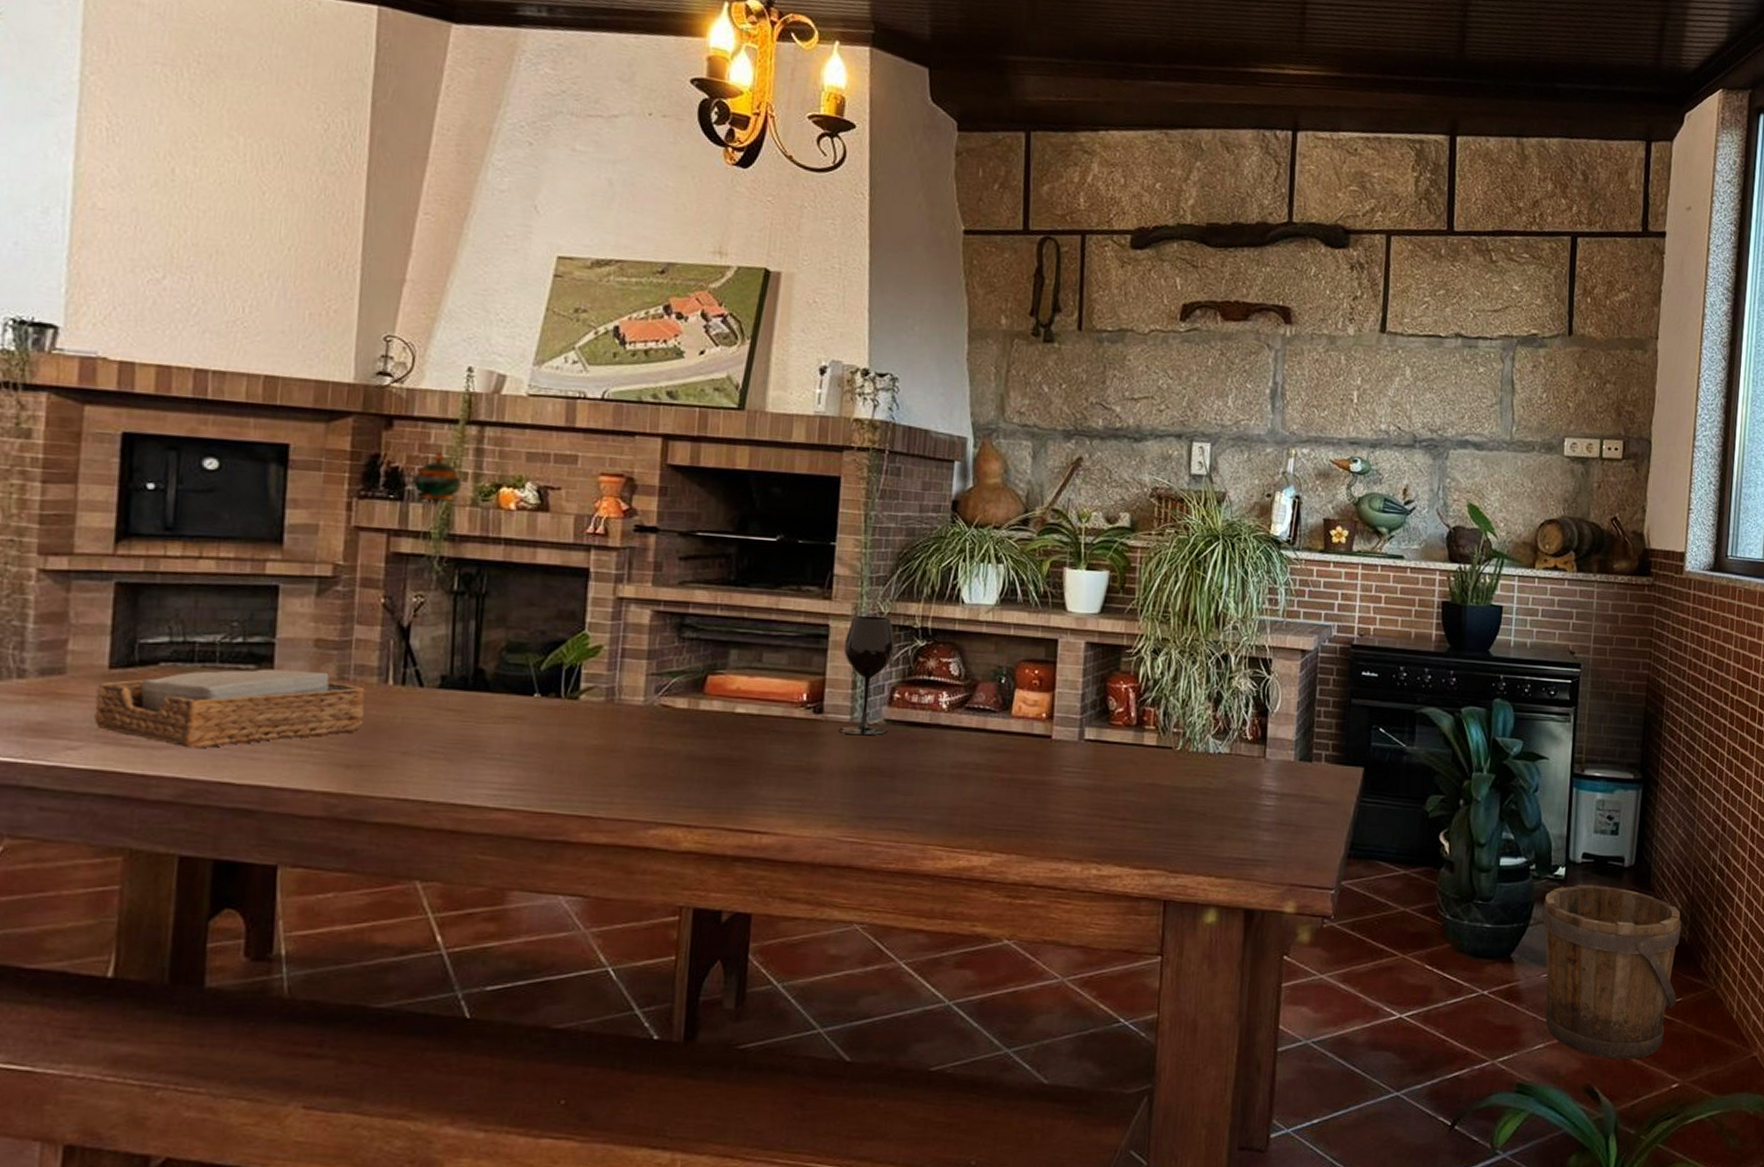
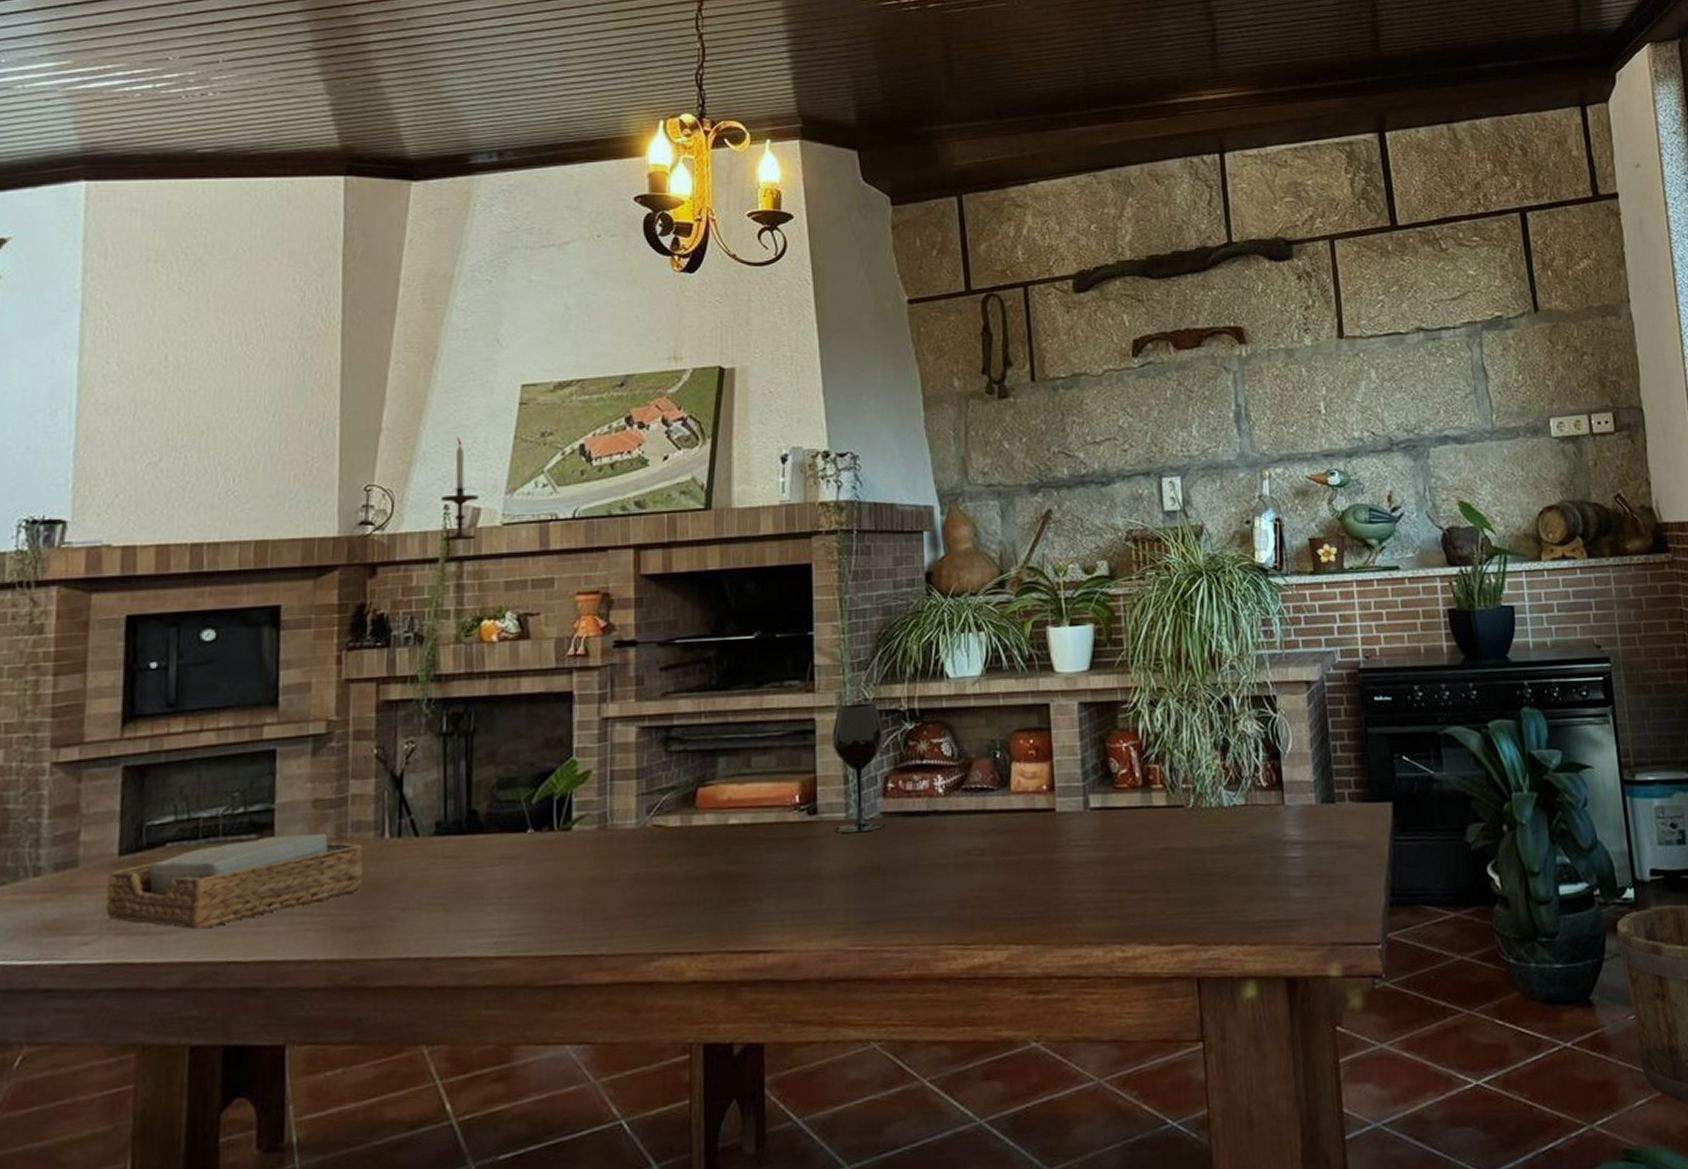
decorative jar: present [412,451,463,502] -> none [398,593,446,643]
candlestick: none [464,300,505,406] -> present [440,437,479,541]

